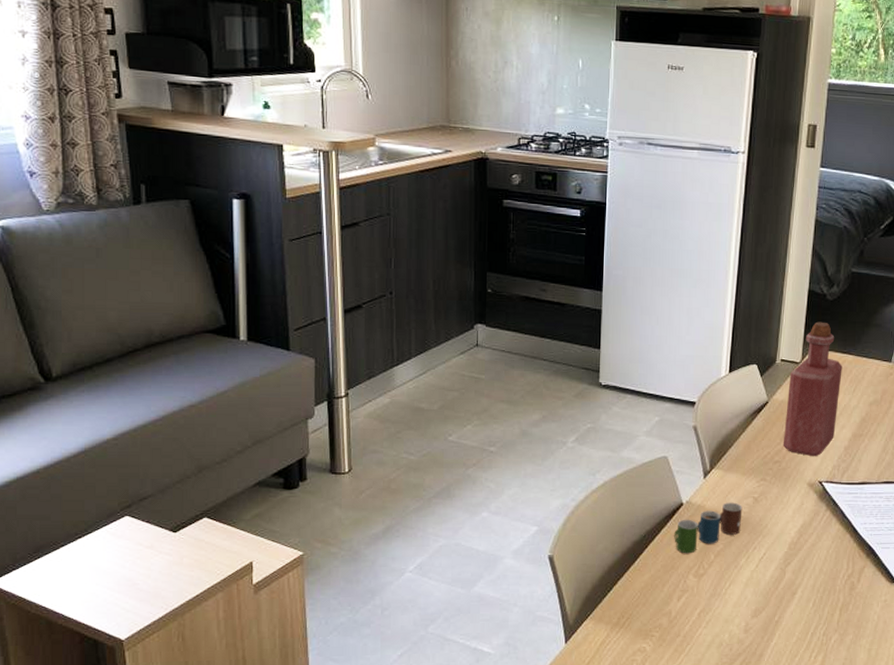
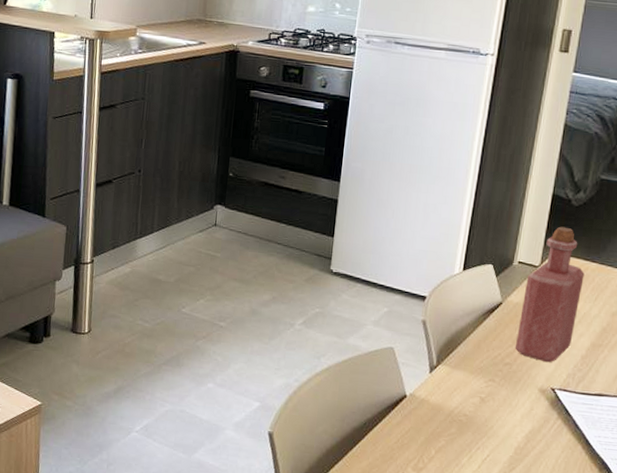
cup: present [674,502,743,554] -> none [395,399,468,446]

